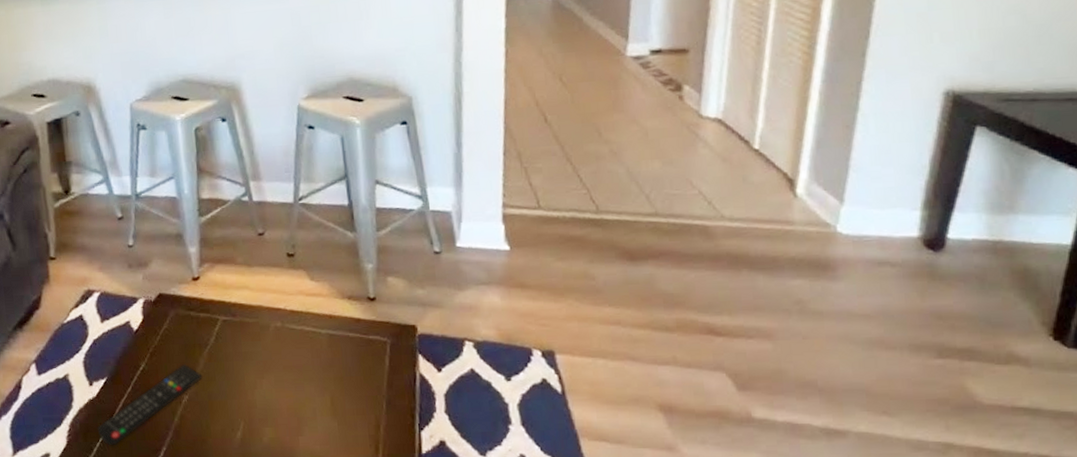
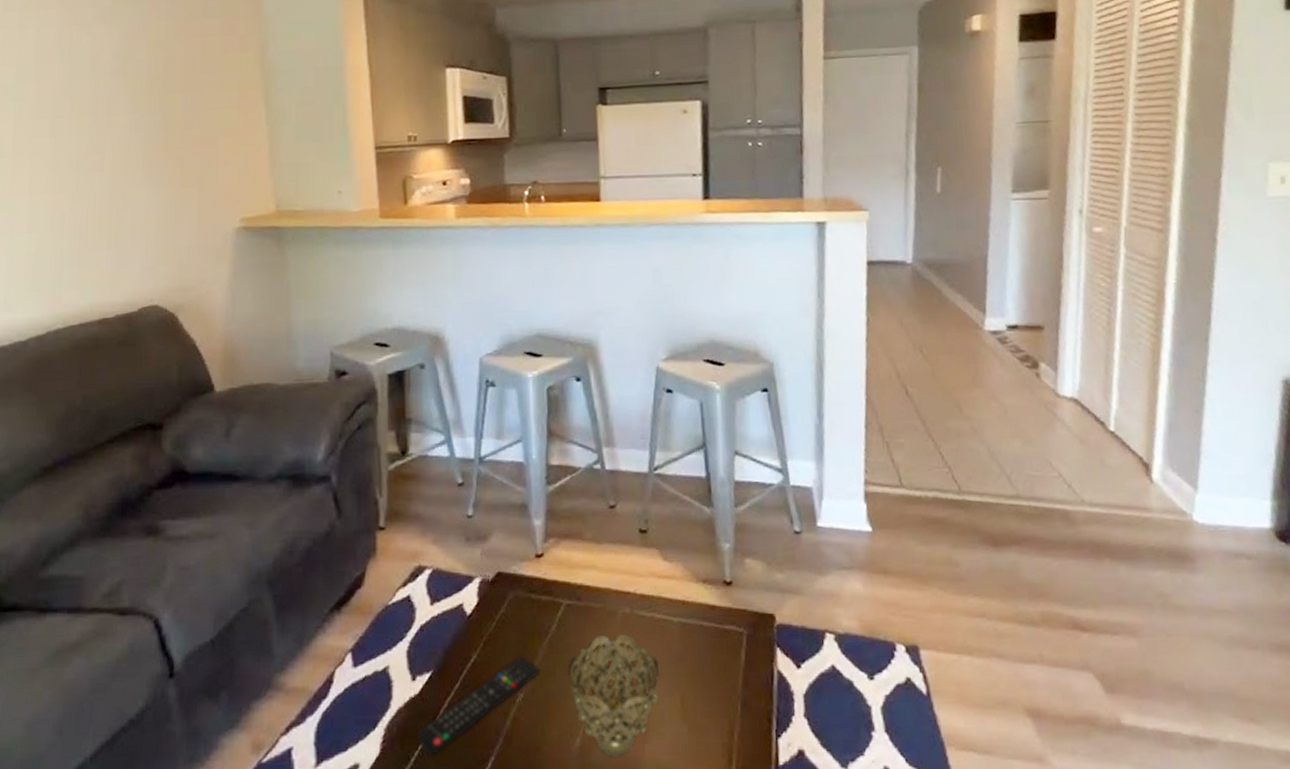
decorative bowl: none [226,345,311,447] -> present [567,635,660,757]

